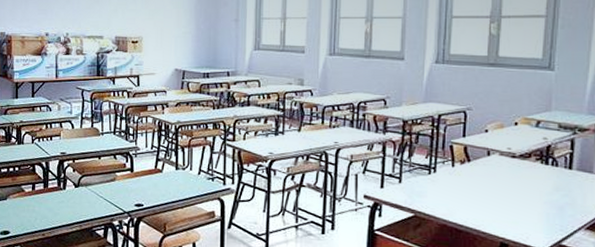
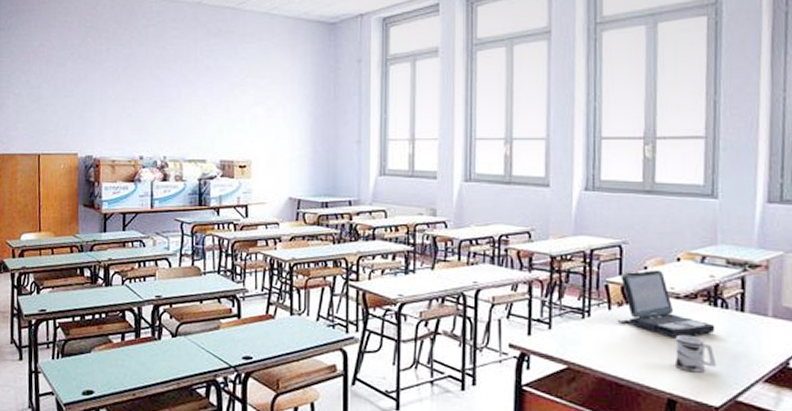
laptop: none [459,132,546,191] -> present [617,270,716,337]
mug: none [508,188,545,221] -> present [674,334,717,373]

